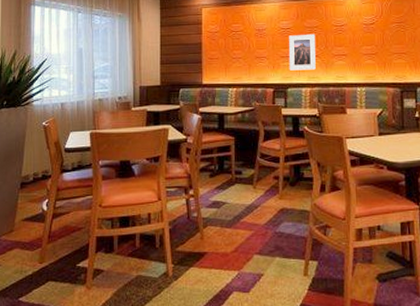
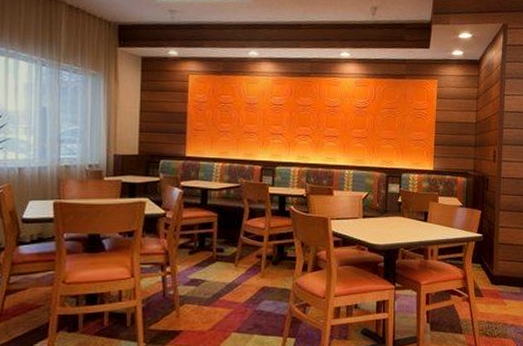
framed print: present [289,33,316,71] -> none [279,112,308,150]

